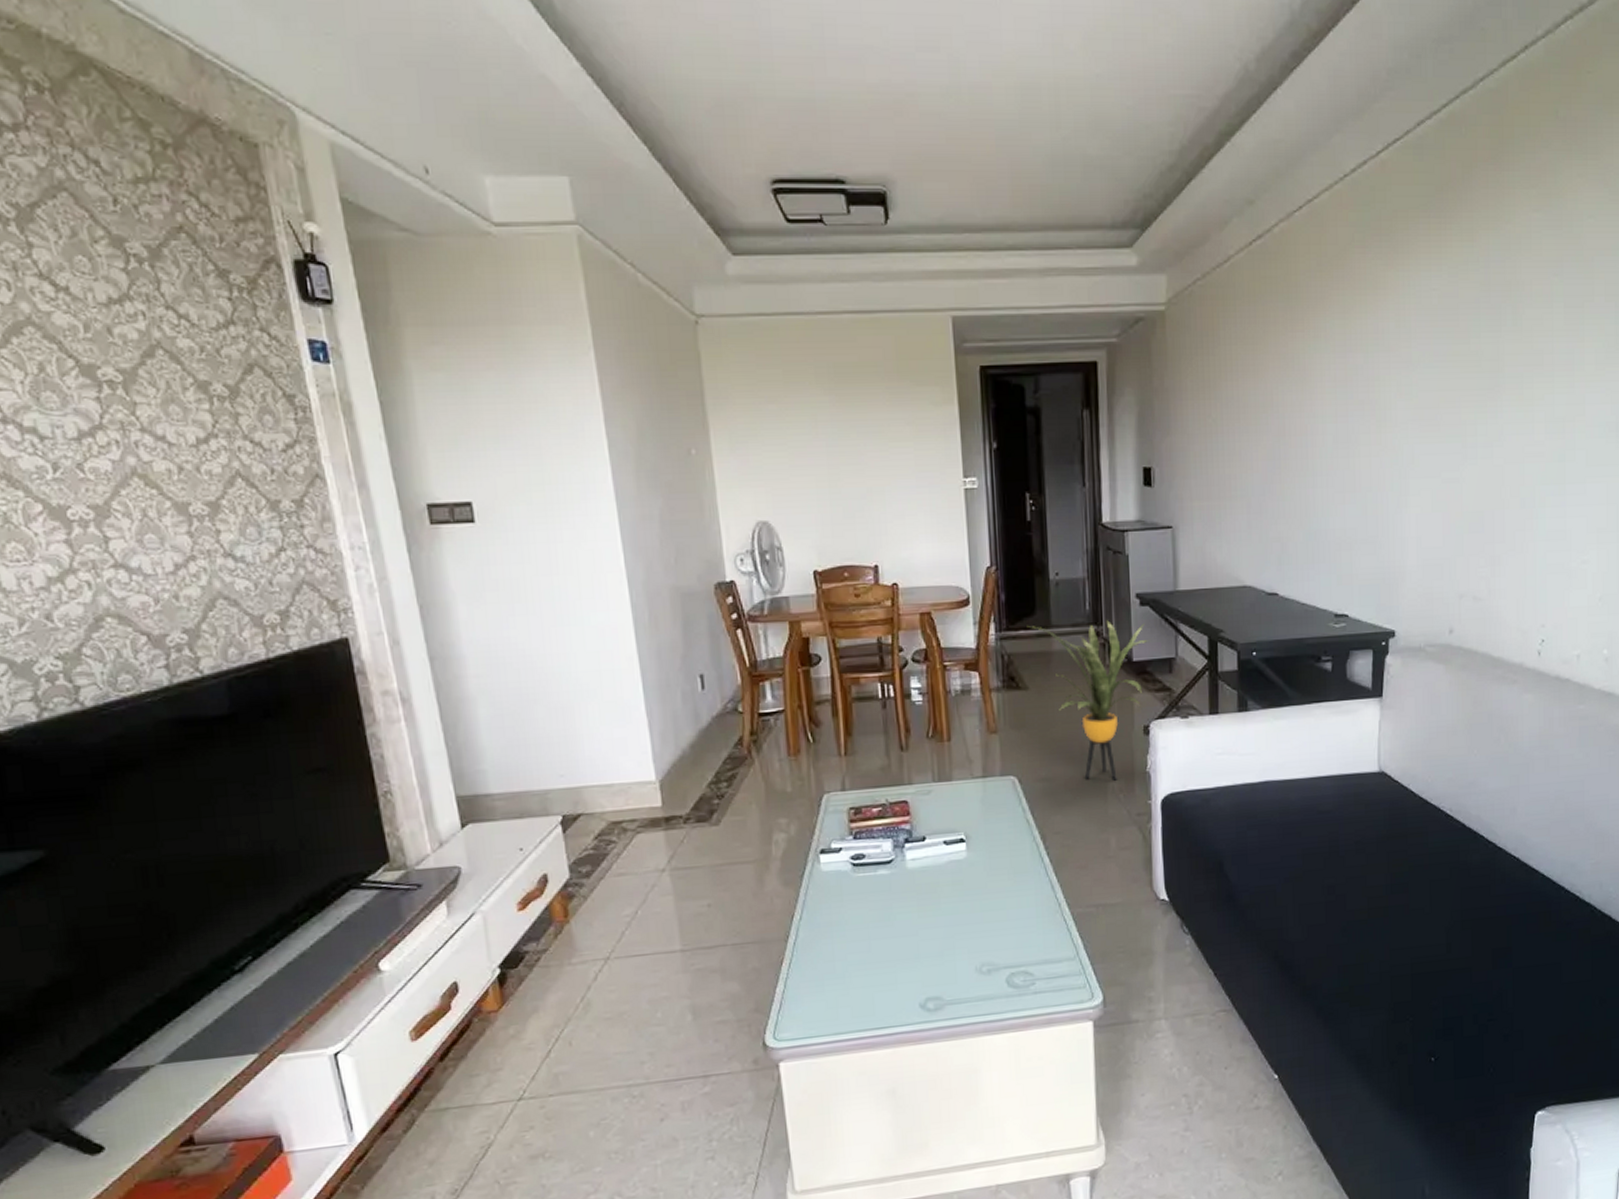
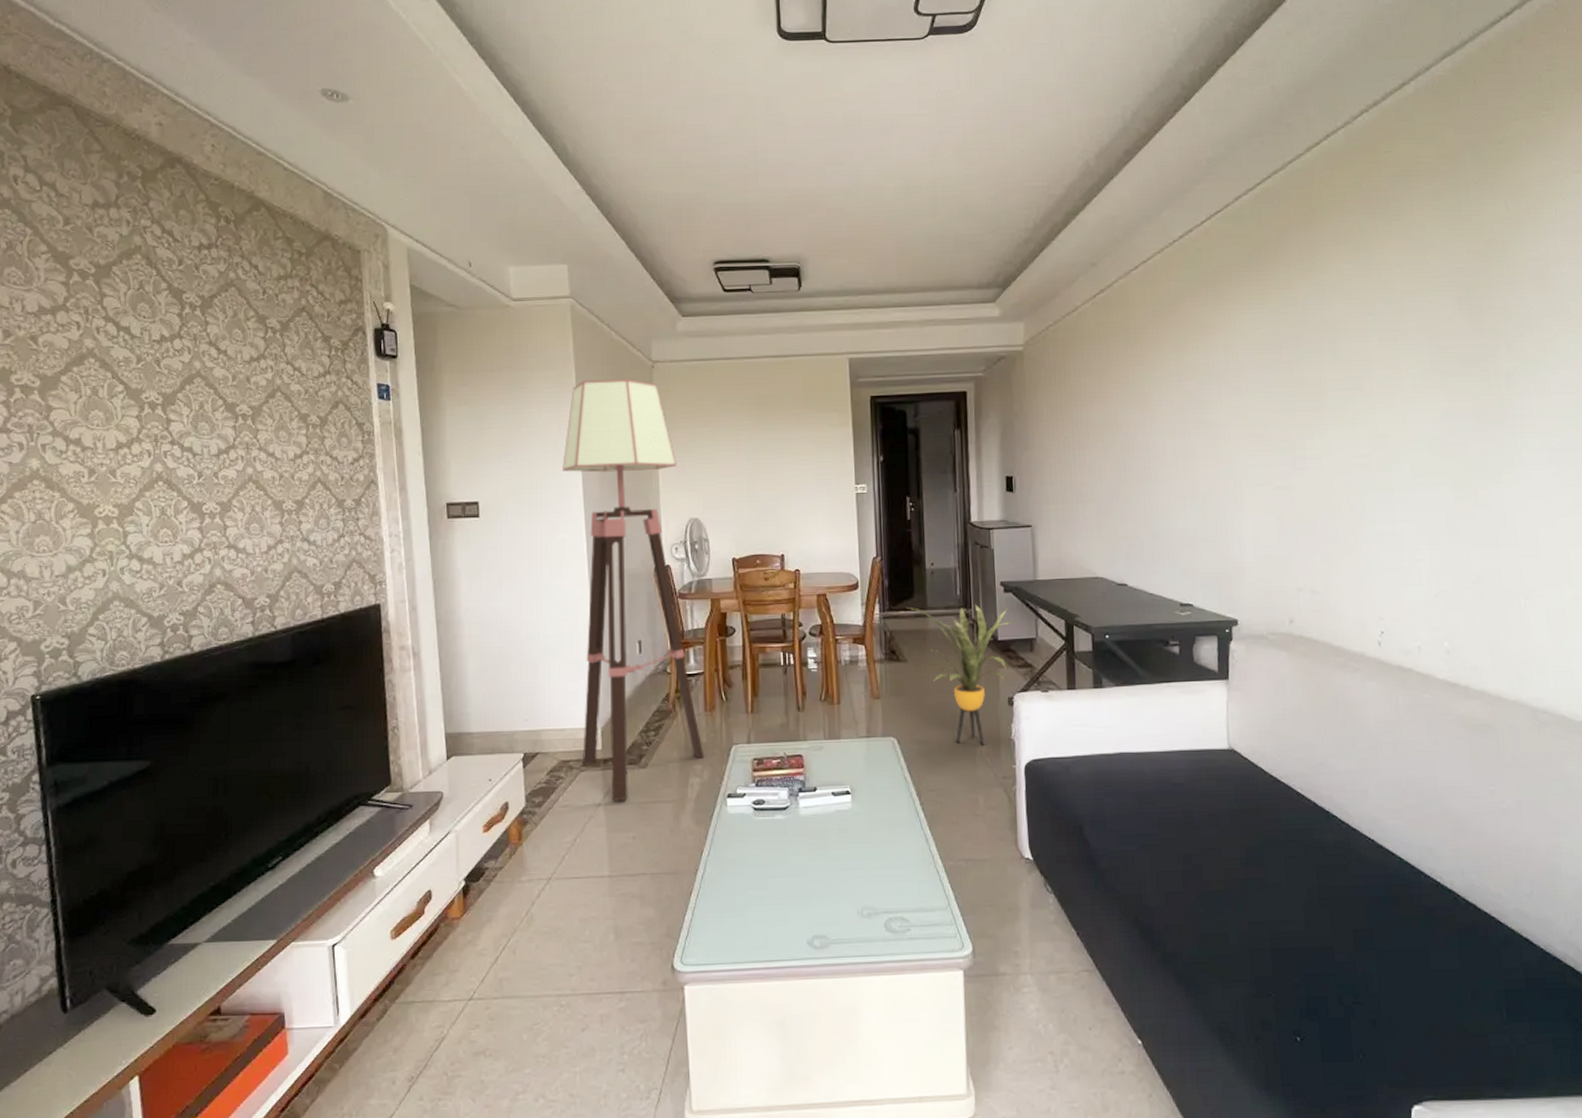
floor lamp: none [583,338,790,866] -> present [562,379,705,801]

